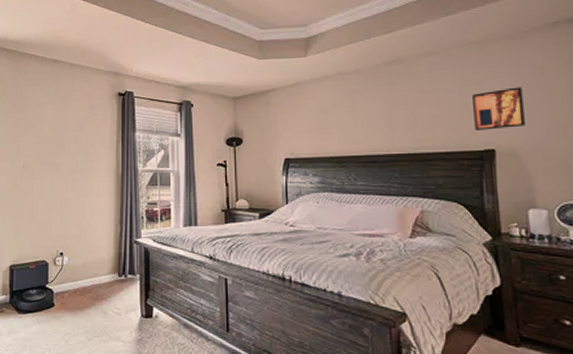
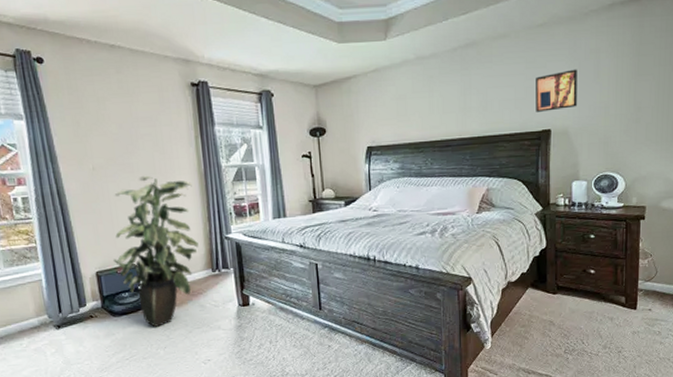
indoor plant: none [27,175,109,330] -> present [113,175,199,327]

